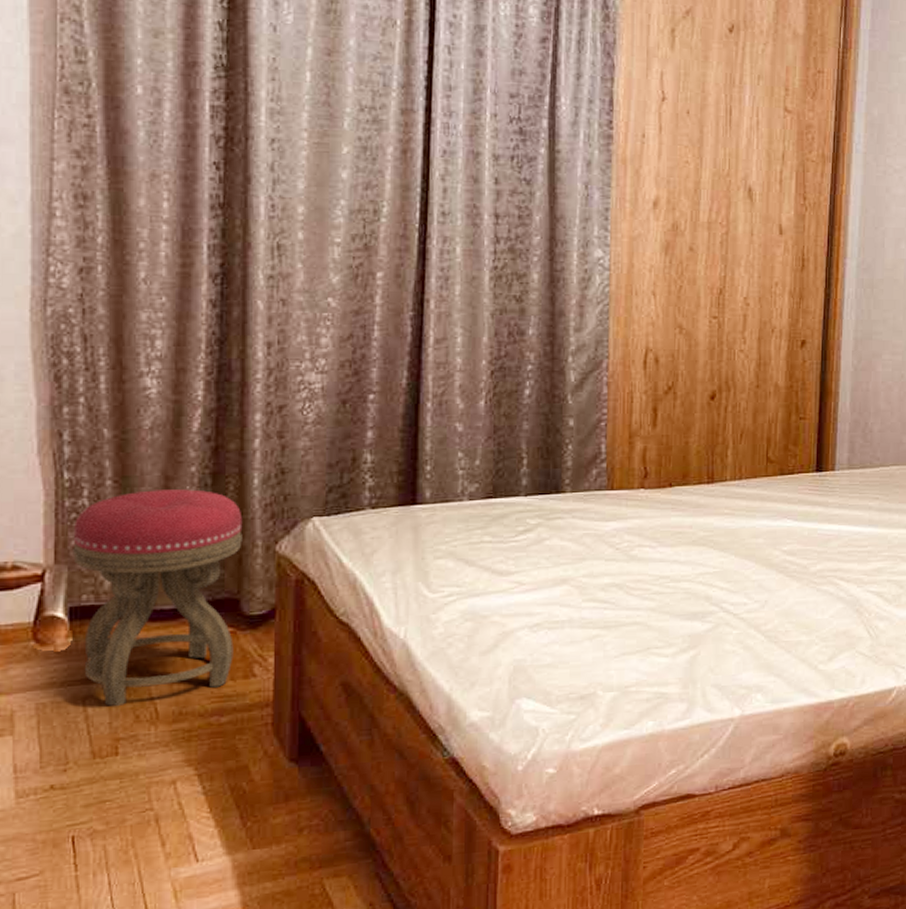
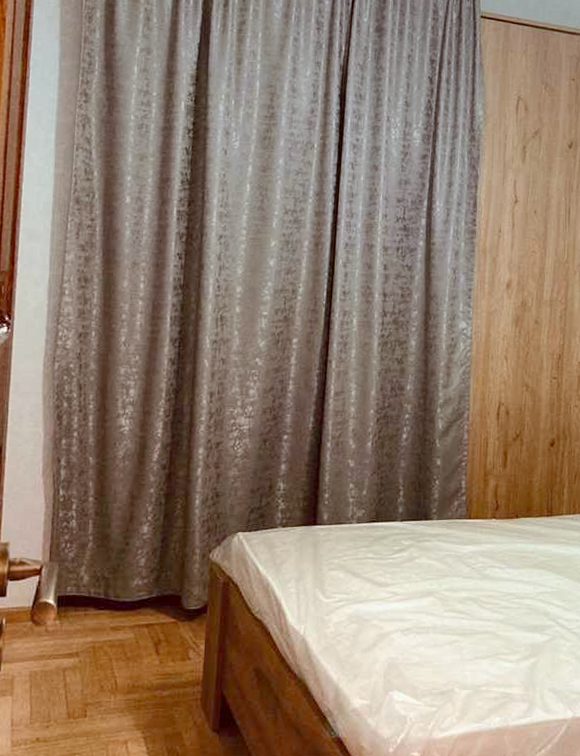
stool: present [73,489,243,707] -> none [63,506,186,678]

